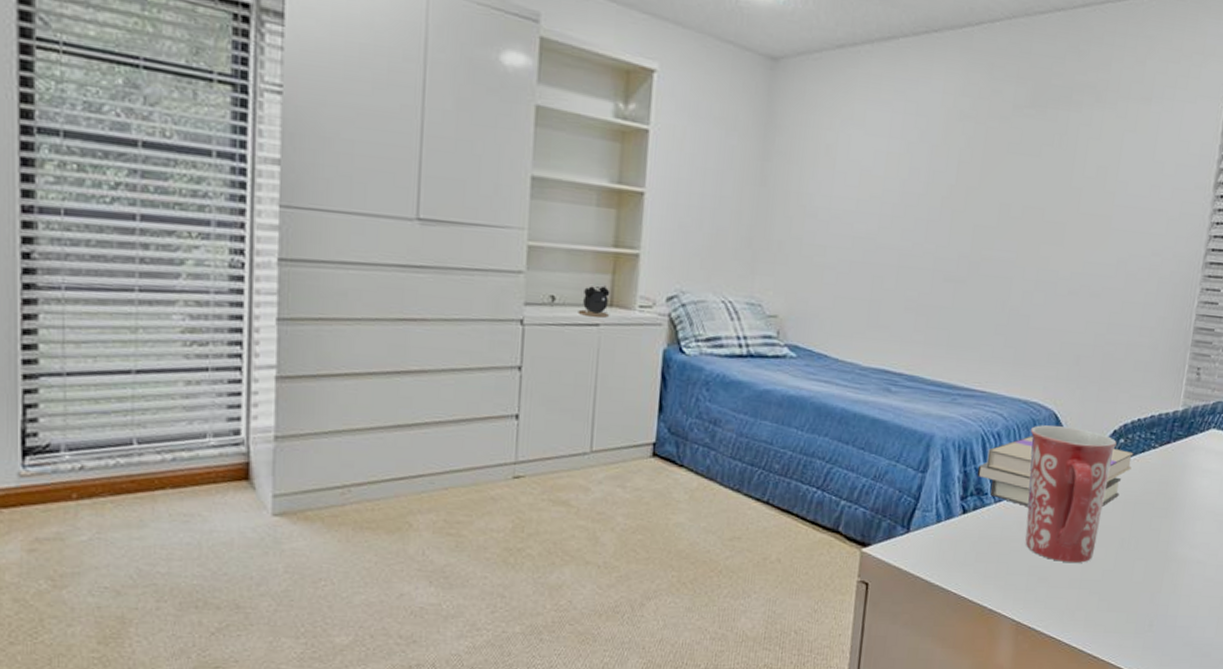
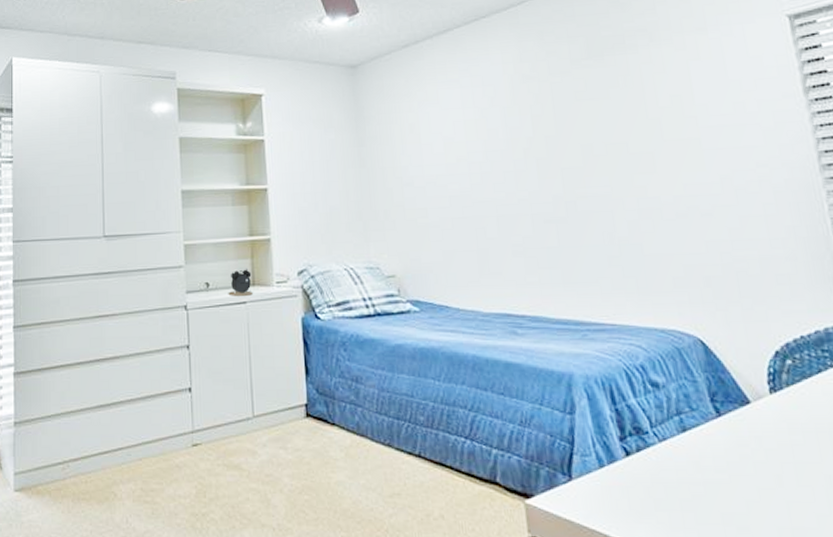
books: present [976,436,1134,507] -> none [629,365,812,443]
mug: present [1025,425,1117,563] -> none [676,352,798,507]

